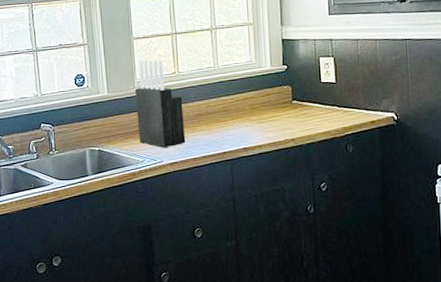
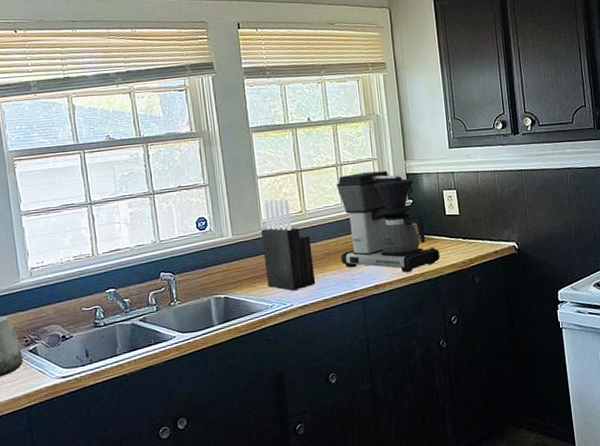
coffee maker: none [211,36,312,137] -> present [337,171,440,272]

